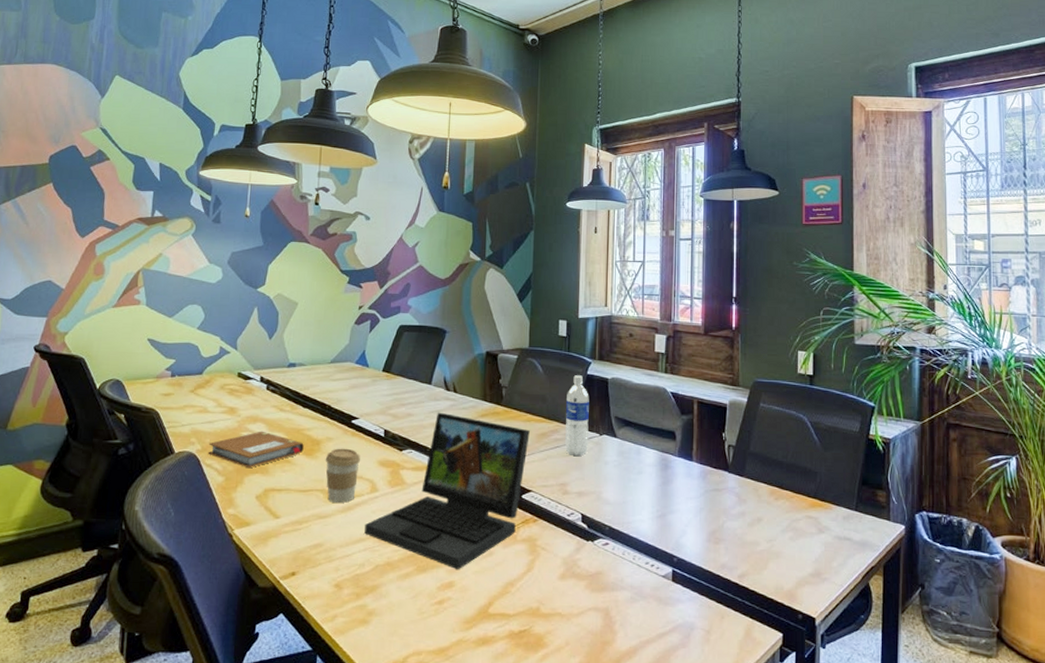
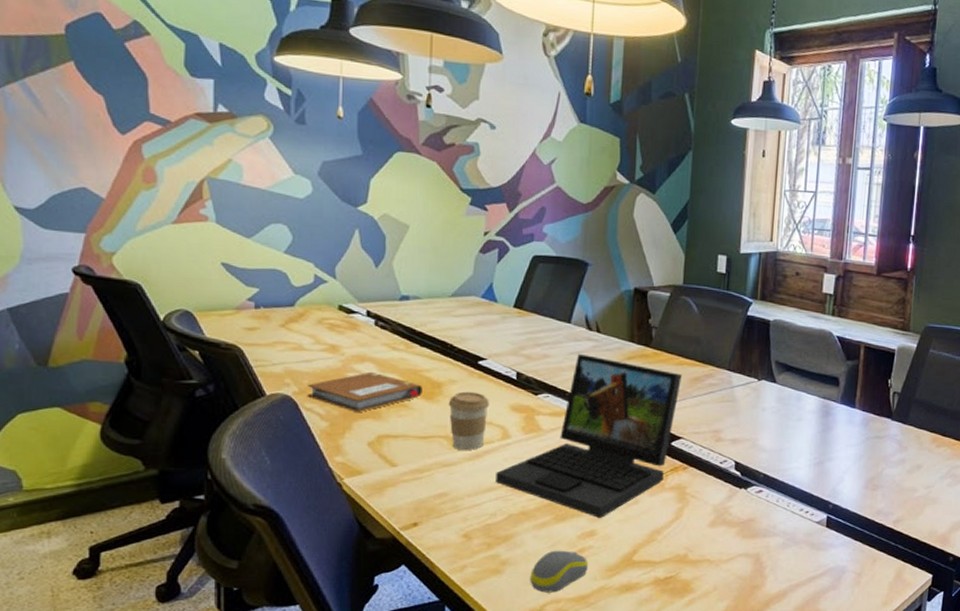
computer mouse: none [394,601,448,645] -> present [530,550,589,593]
water bottle: present [565,375,589,456] -> none [720,316,749,402]

